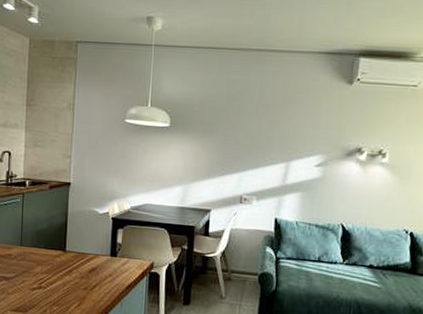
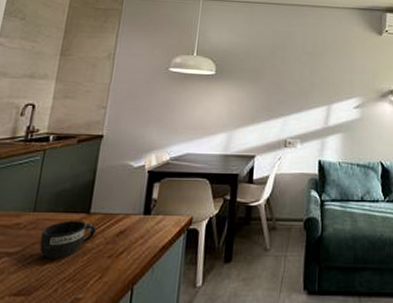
mug: none [29,255,72,287] -> present [39,220,96,259]

